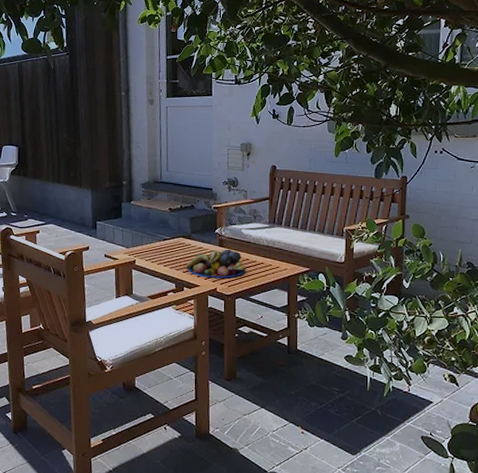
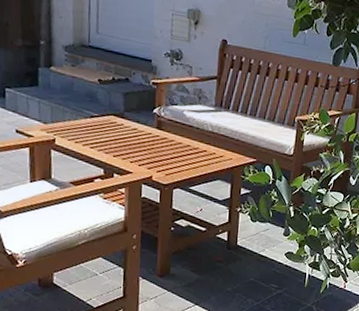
fruit bowl: present [186,249,246,279] -> none [117,132,187,166]

